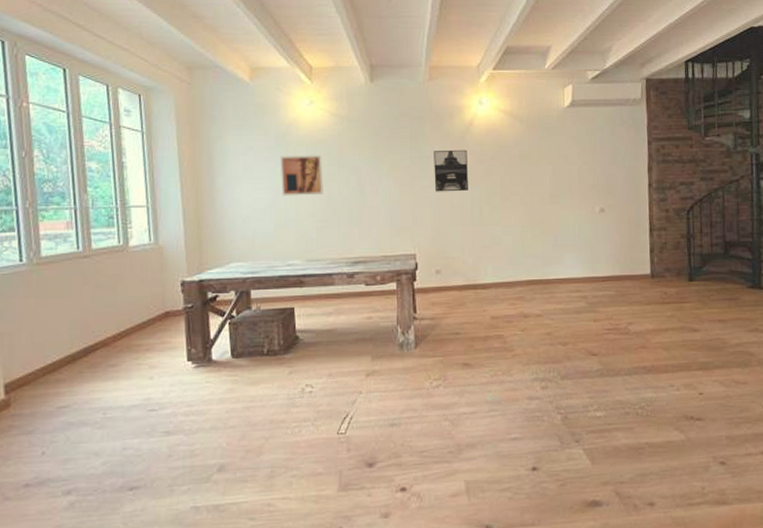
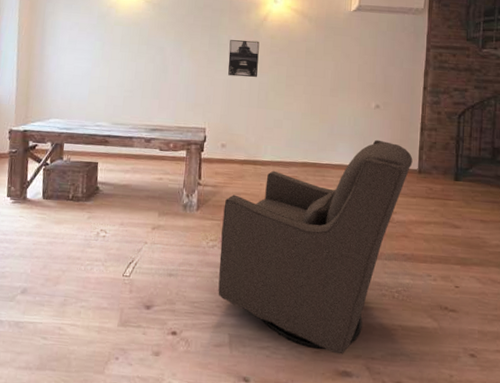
wall art: present [280,155,323,196] -> none [98,33,135,68]
chair: none [445,246,644,484] -> present [218,139,413,355]

